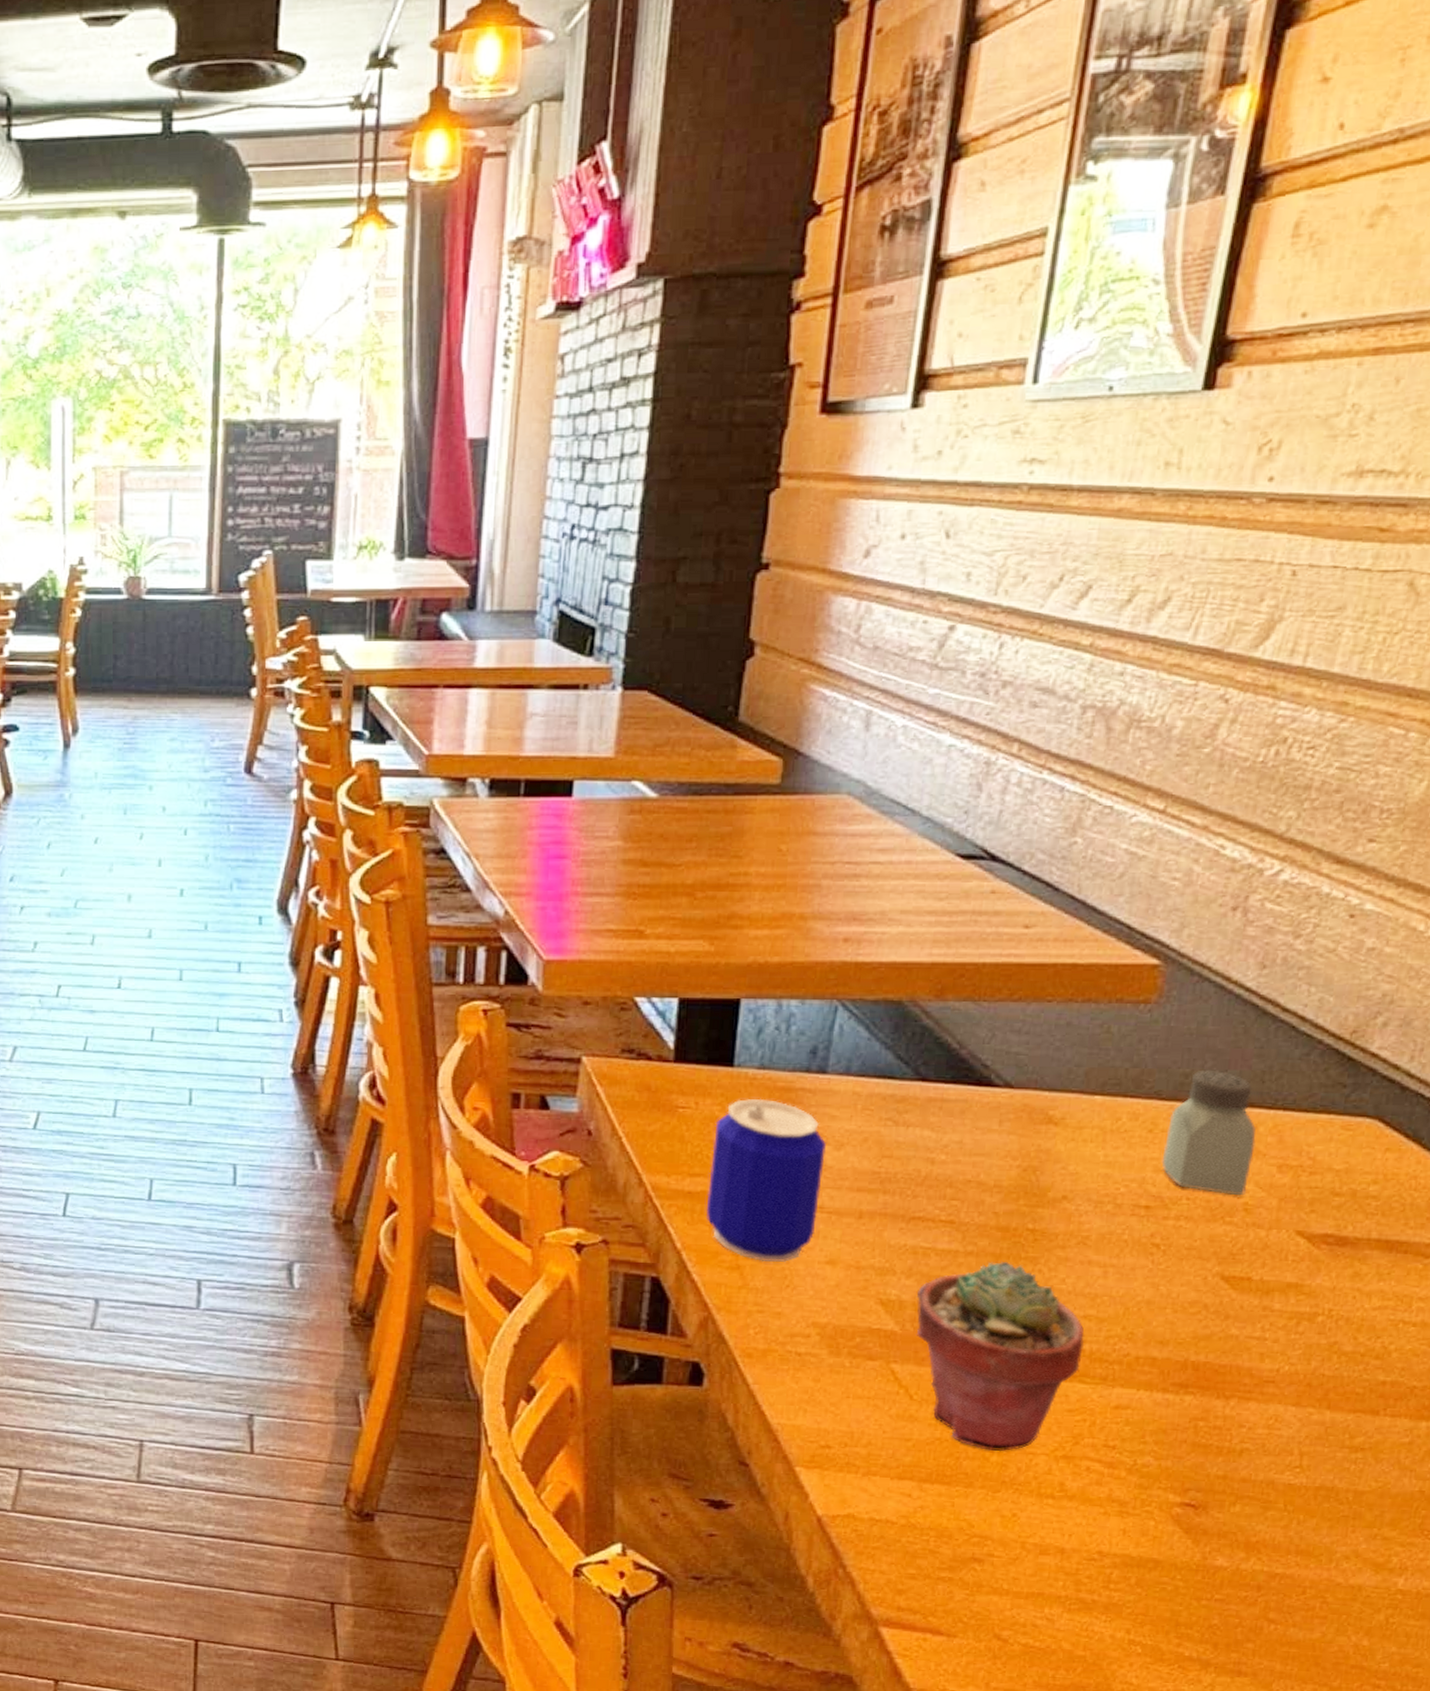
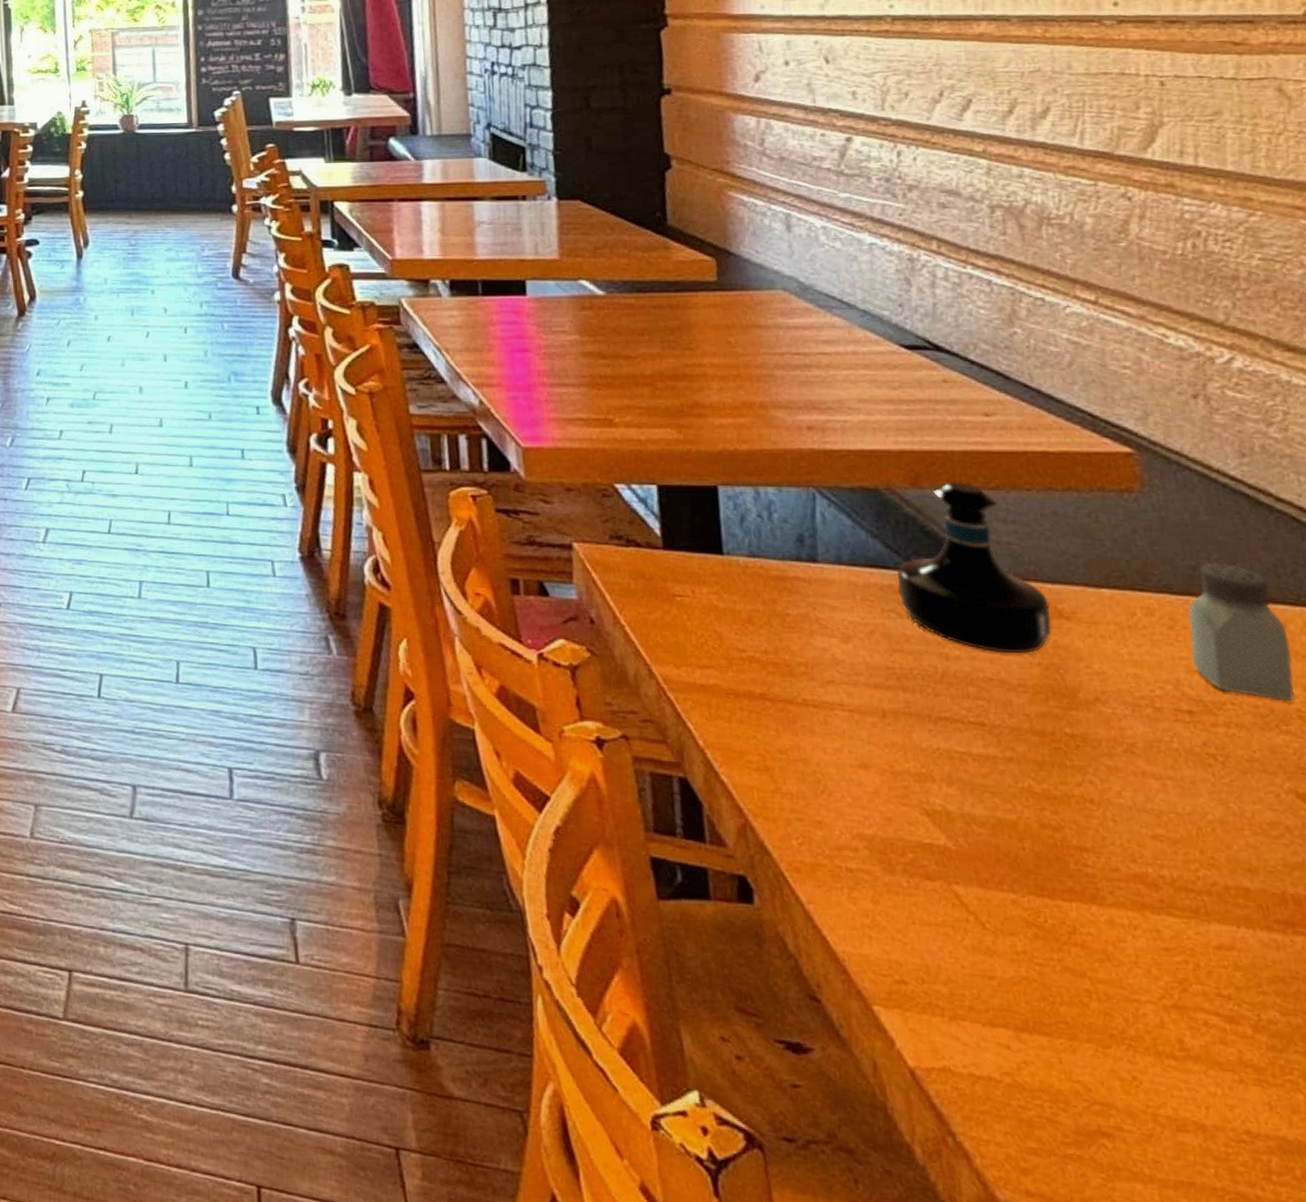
beer can: present [706,1098,826,1262] -> none [715,587,839,764]
tequila bottle: none [899,994,1042,1158] -> present [897,482,1052,654]
potted succulent: present [916,1262,1085,1452] -> none [962,770,1164,997]

